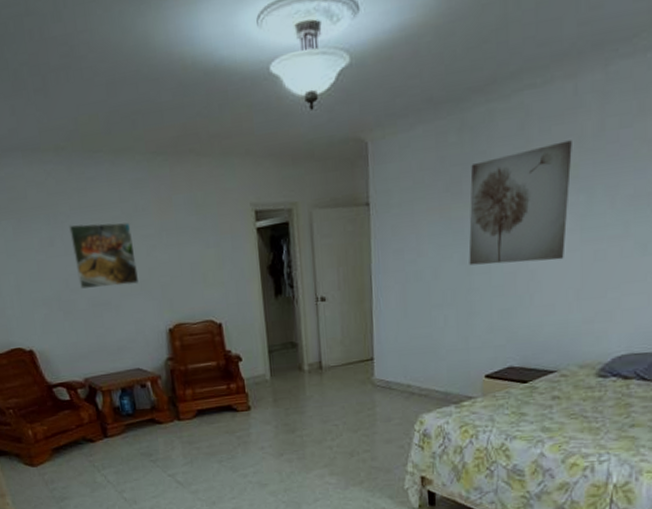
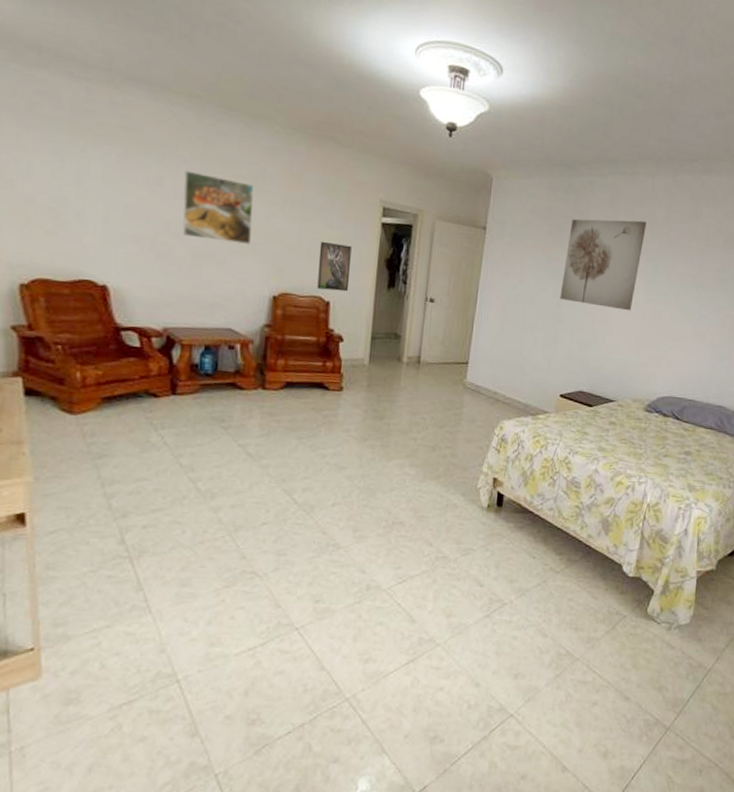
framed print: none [201,260,237,313] -> present [317,241,352,292]

